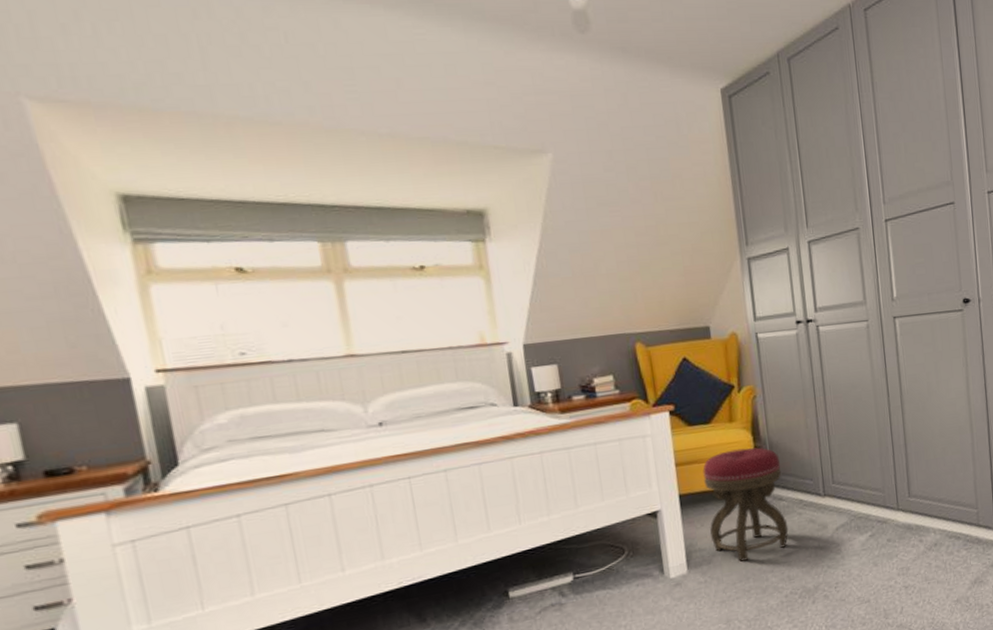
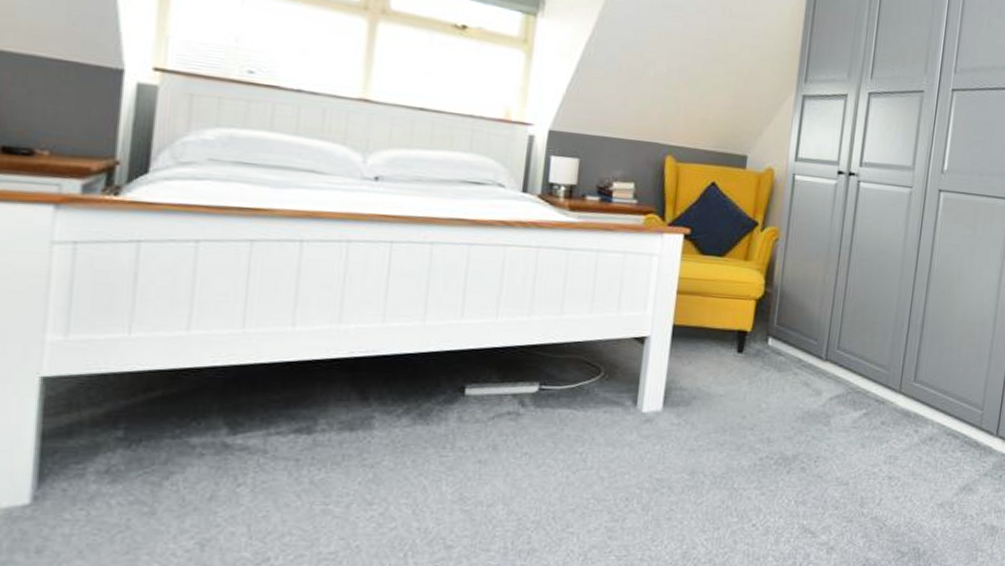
stool: present [703,447,789,562] -> none [696,289,787,411]

